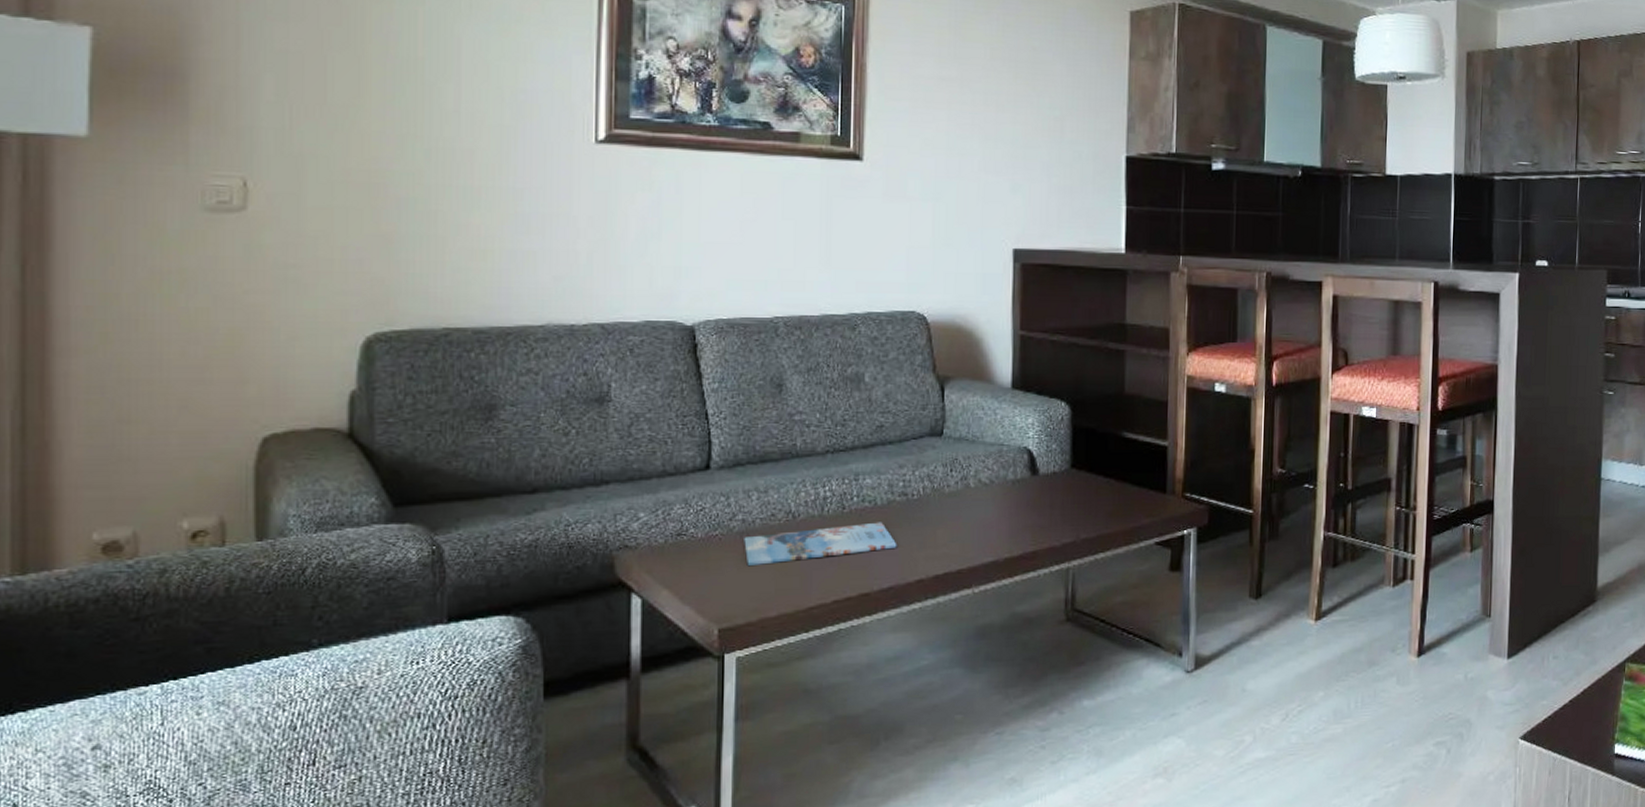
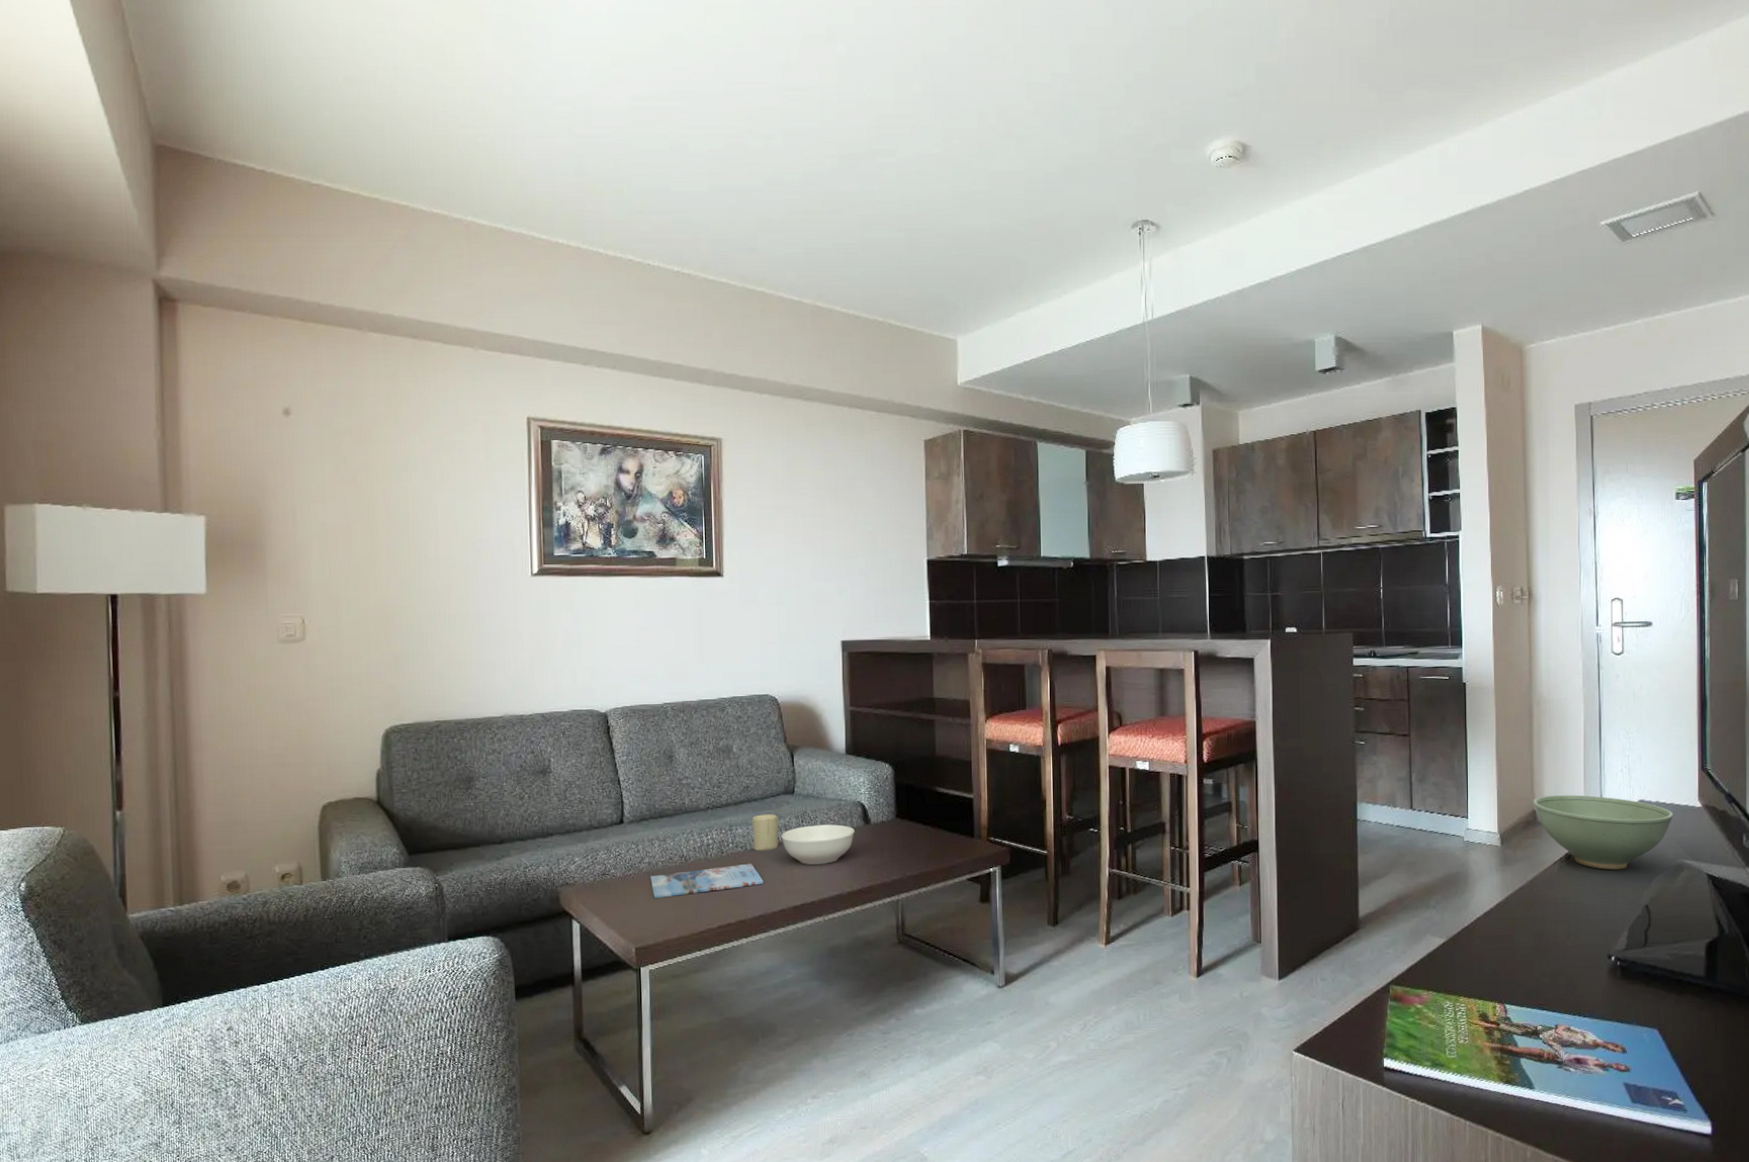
candle: none [885,461,920,507] -> present [752,814,779,852]
bowl: none [923,475,1018,524] -> present [781,824,855,865]

